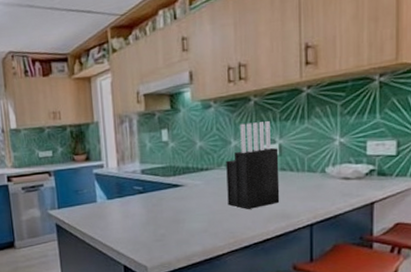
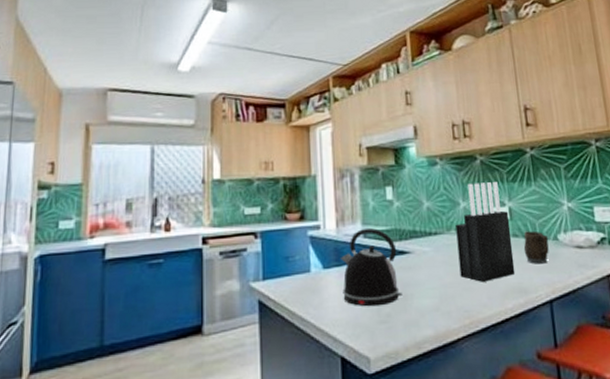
kettle: none [121,165,176,229] -> present [340,227,403,307]
mug: none [290,165,315,194] -> present [523,231,549,264]

